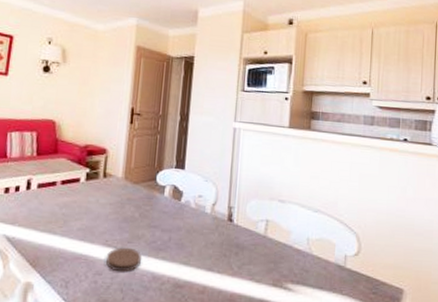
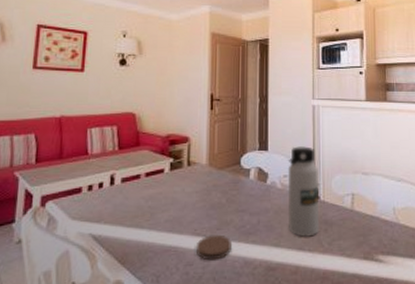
water bottle: none [199,167,234,259] -> present [288,146,319,237]

